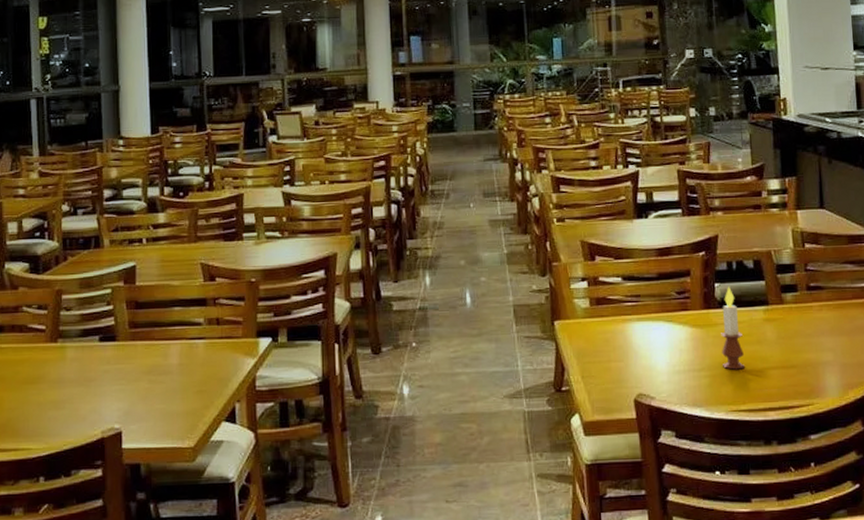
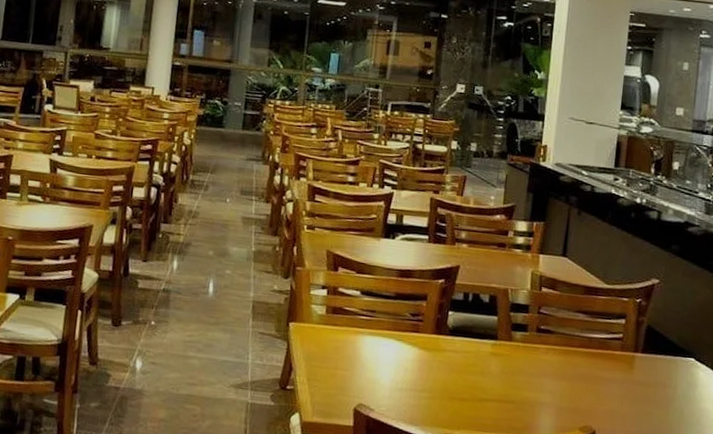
candle: present [721,286,745,370] -> none [444,316,468,396]

